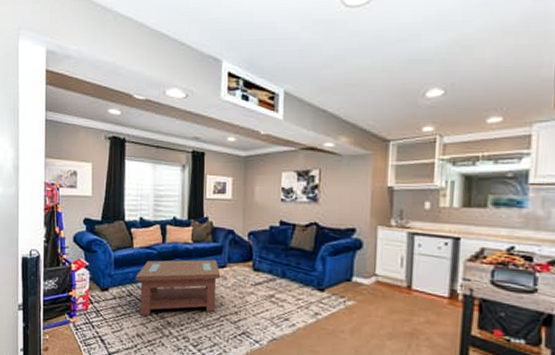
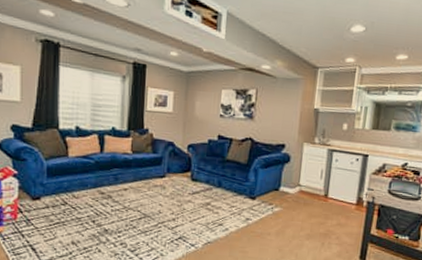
coffee table: present [135,259,221,316] -> none [70,169,160,224]

